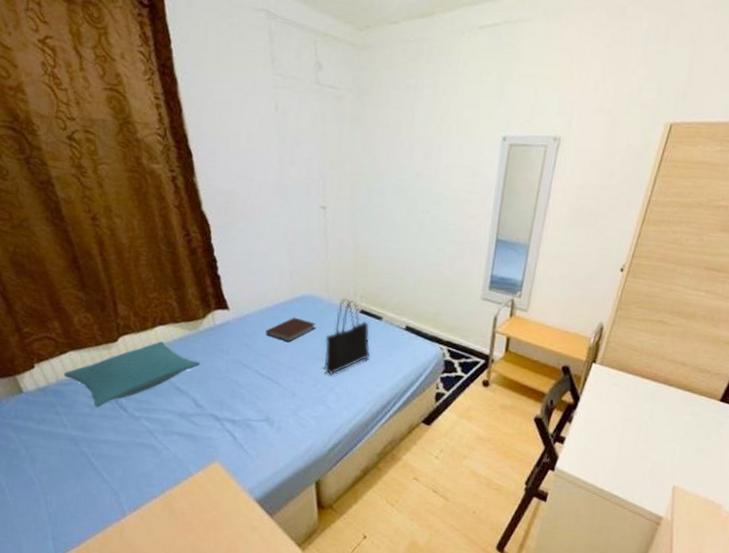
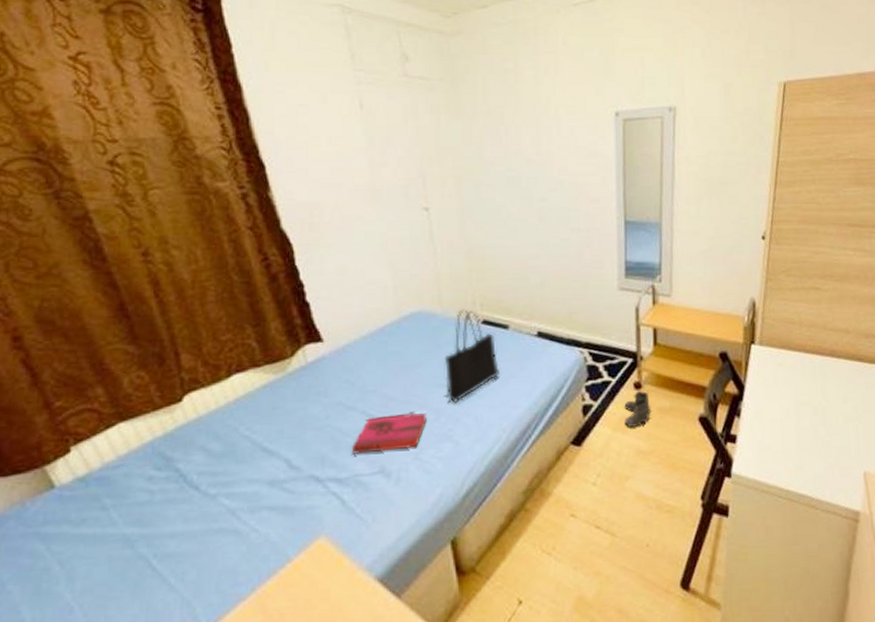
pillow: present [64,341,201,408] -> none [112,393,293,491]
hardback book: none [244,376,307,406] -> present [351,412,428,454]
notebook: present [265,317,317,343] -> none [371,339,433,371]
boots: none [470,387,495,419] -> present [624,390,651,428]

